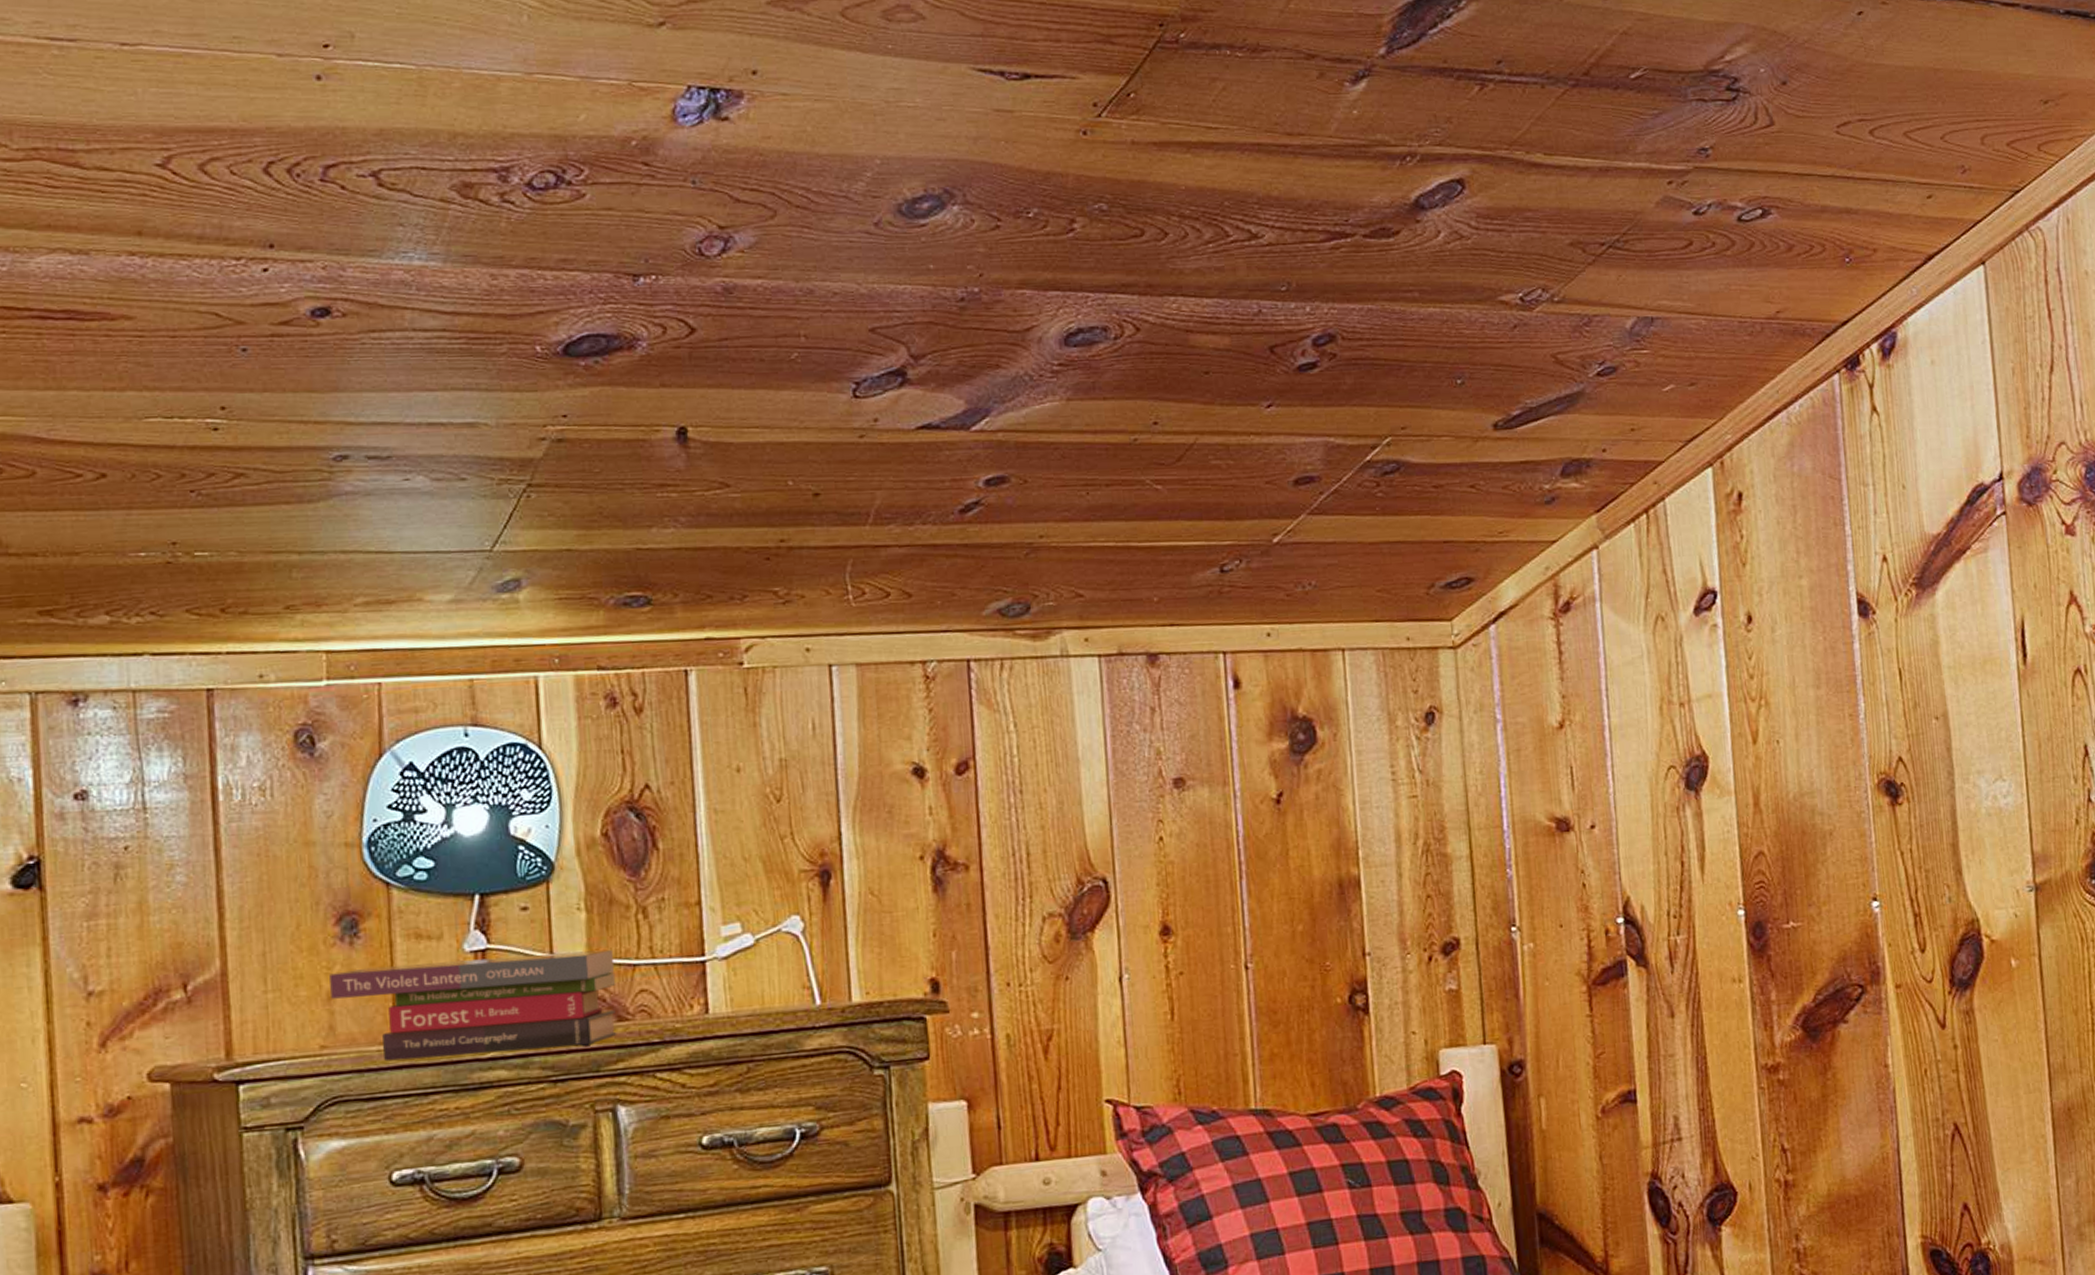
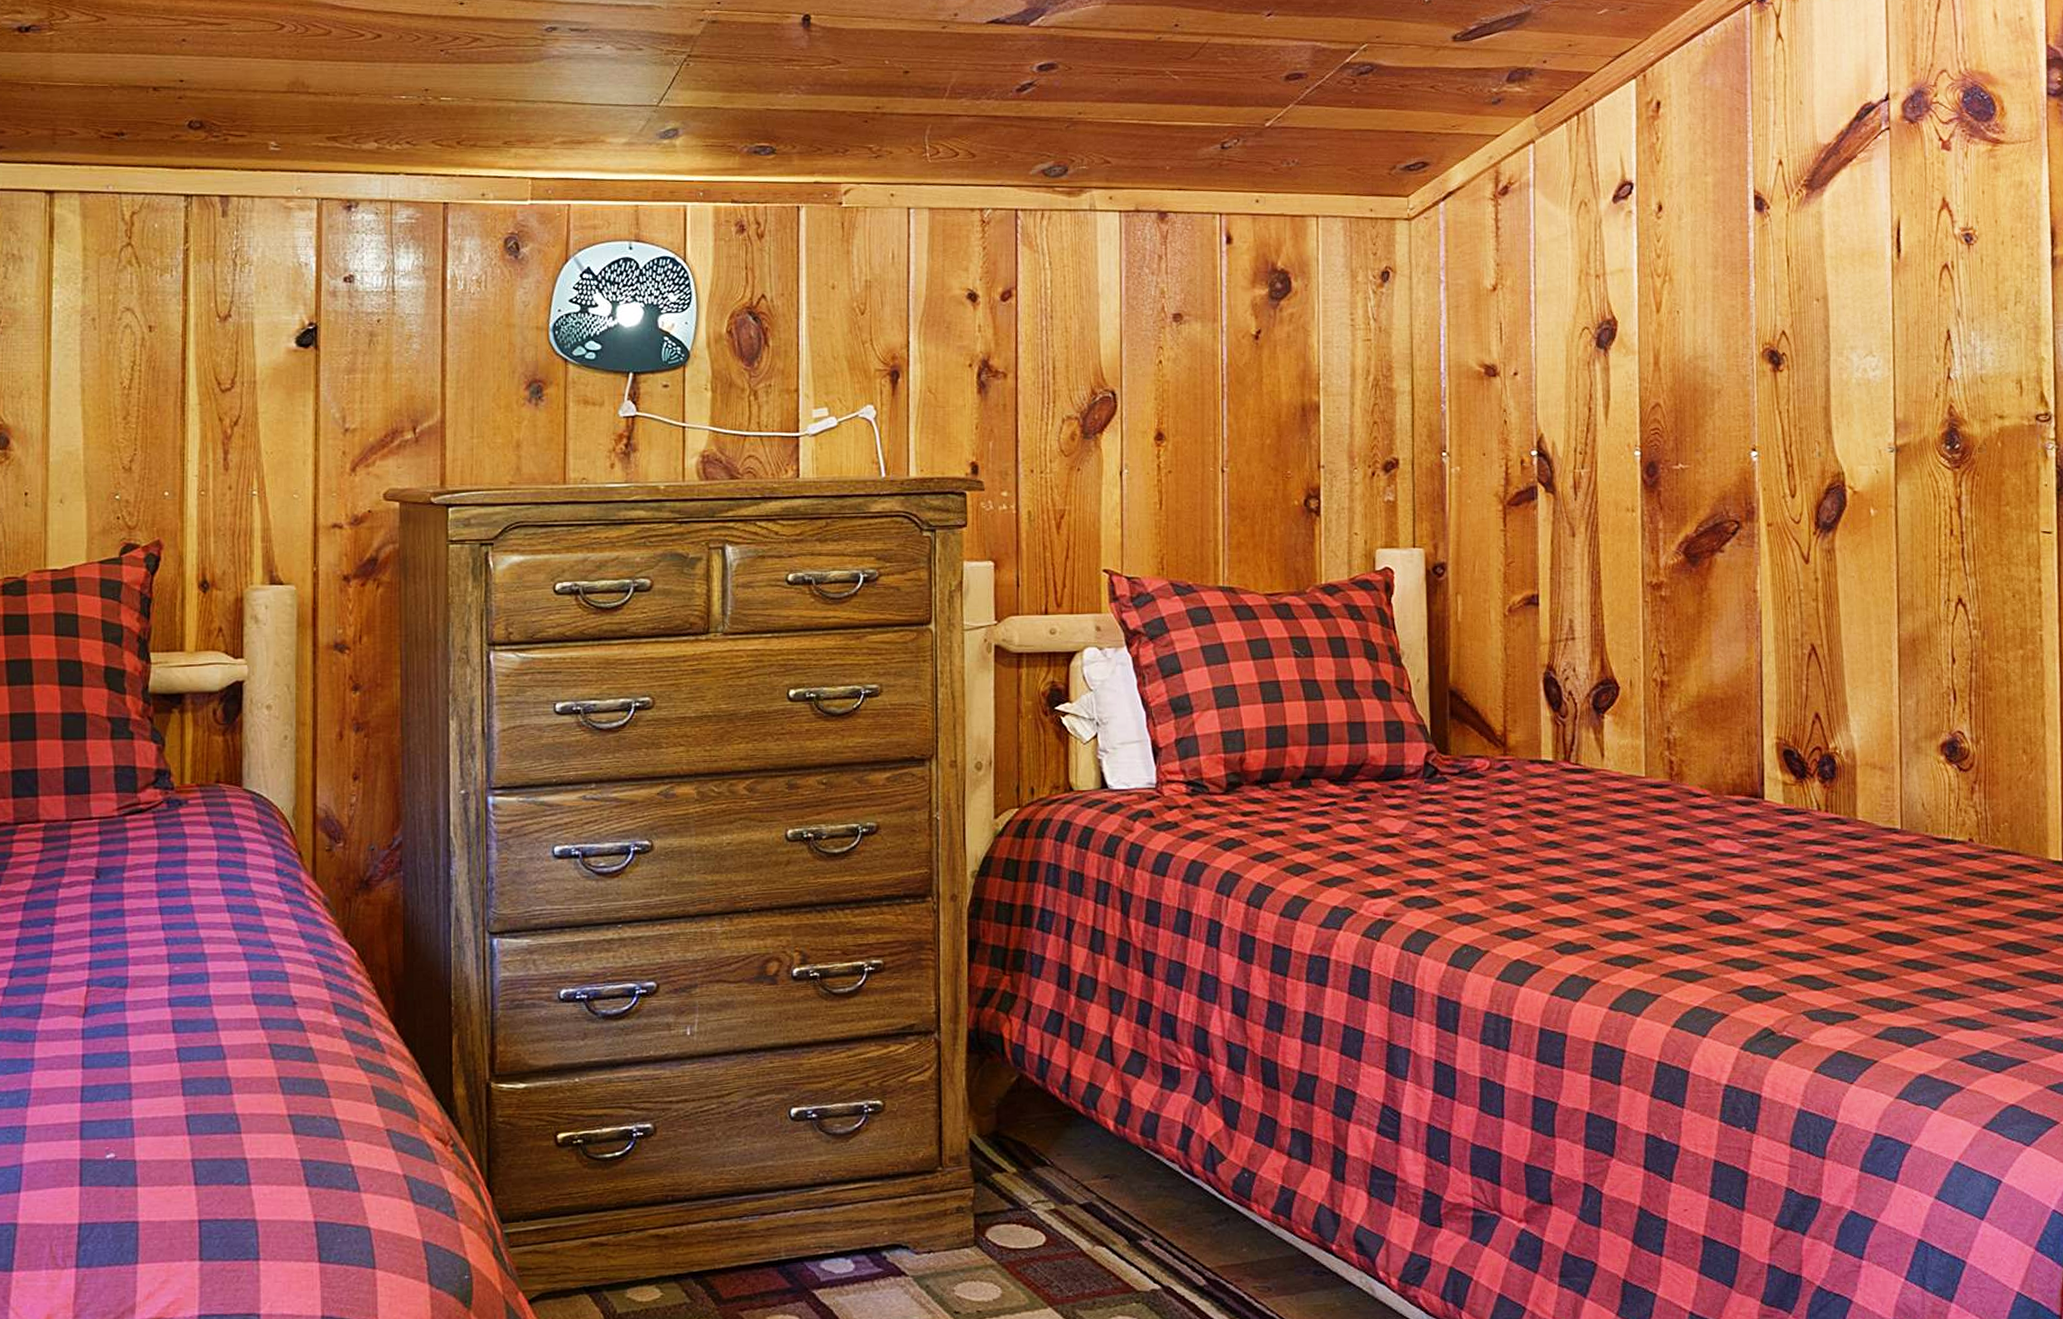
books: present [329,949,617,1062] -> none [519,422,731,498]

